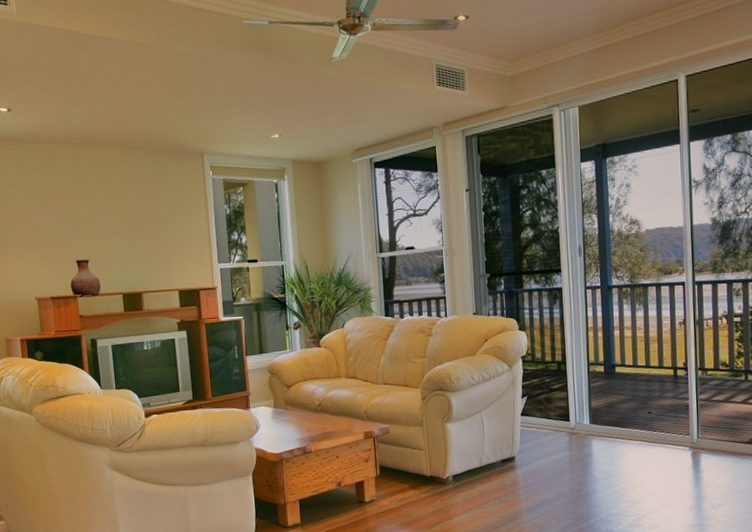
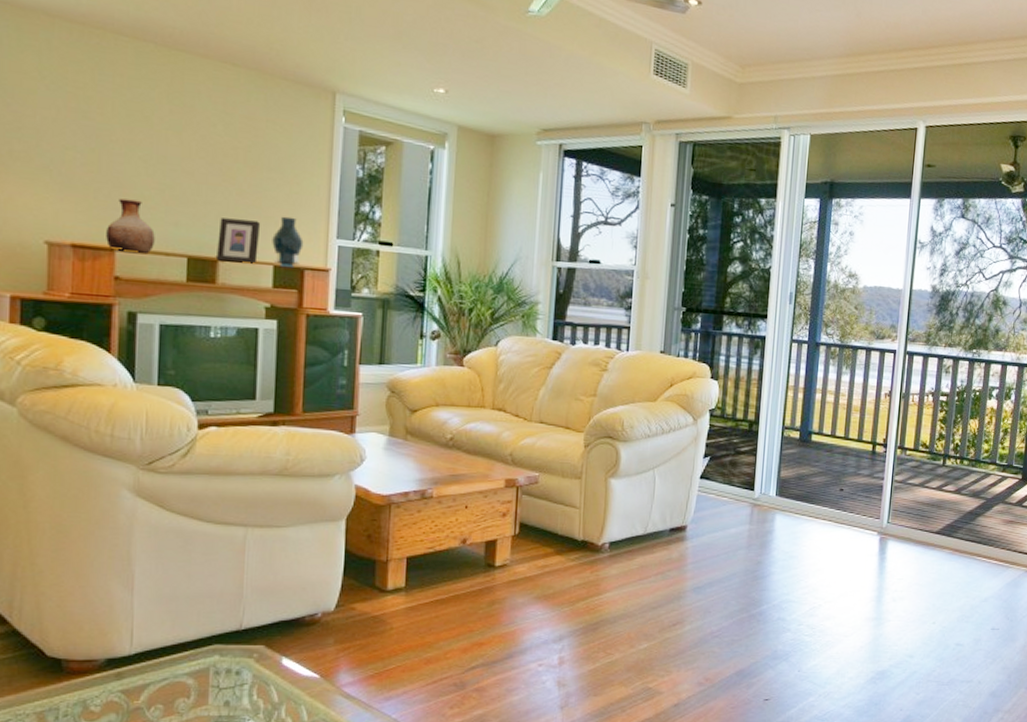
picture frame: none [140,260,167,294] -> present [217,218,261,265]
vase: none [175,253,197,292] -> present [272,216,304,269]

